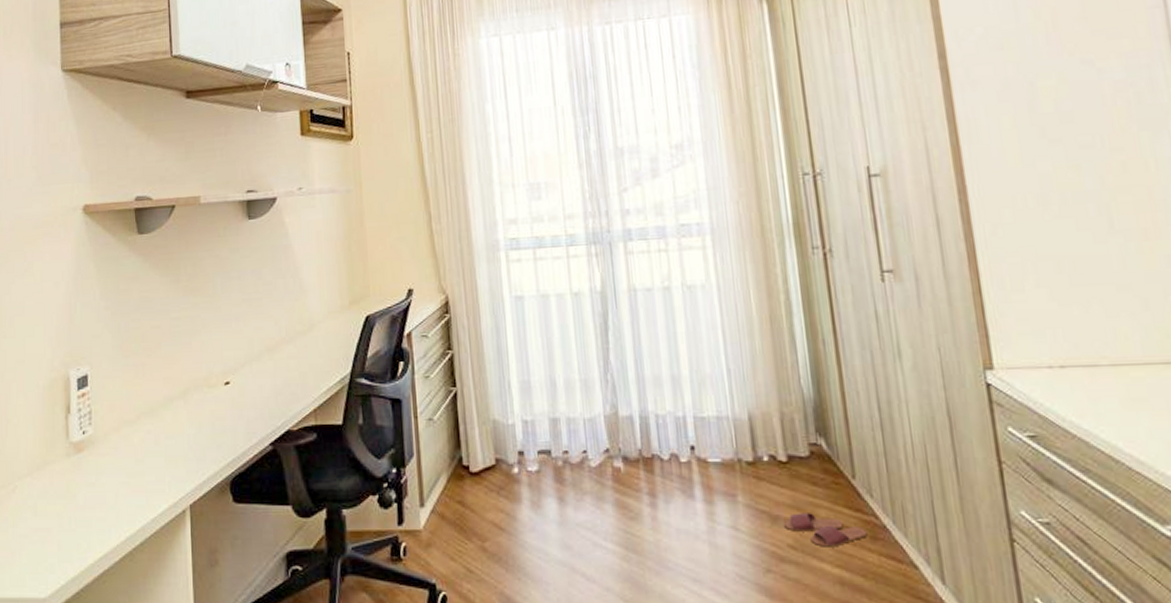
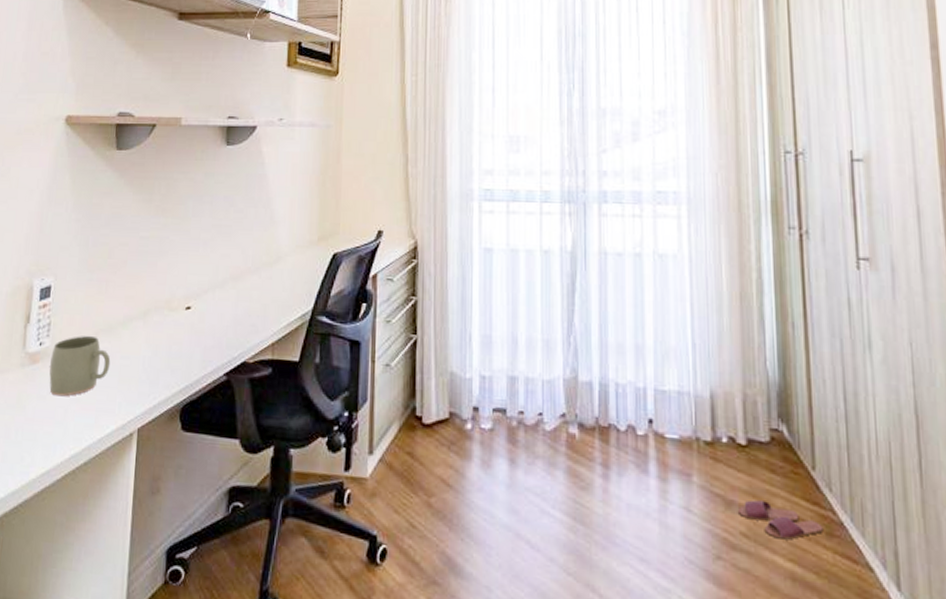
mug: none [94,419,156,482] -> present [49,335,111,397]

